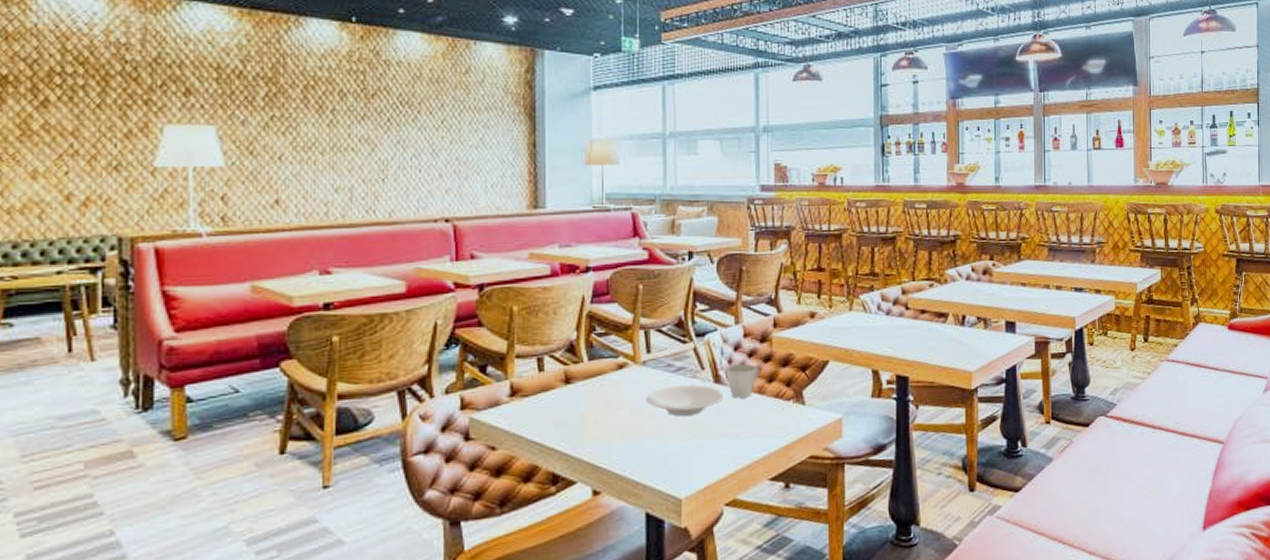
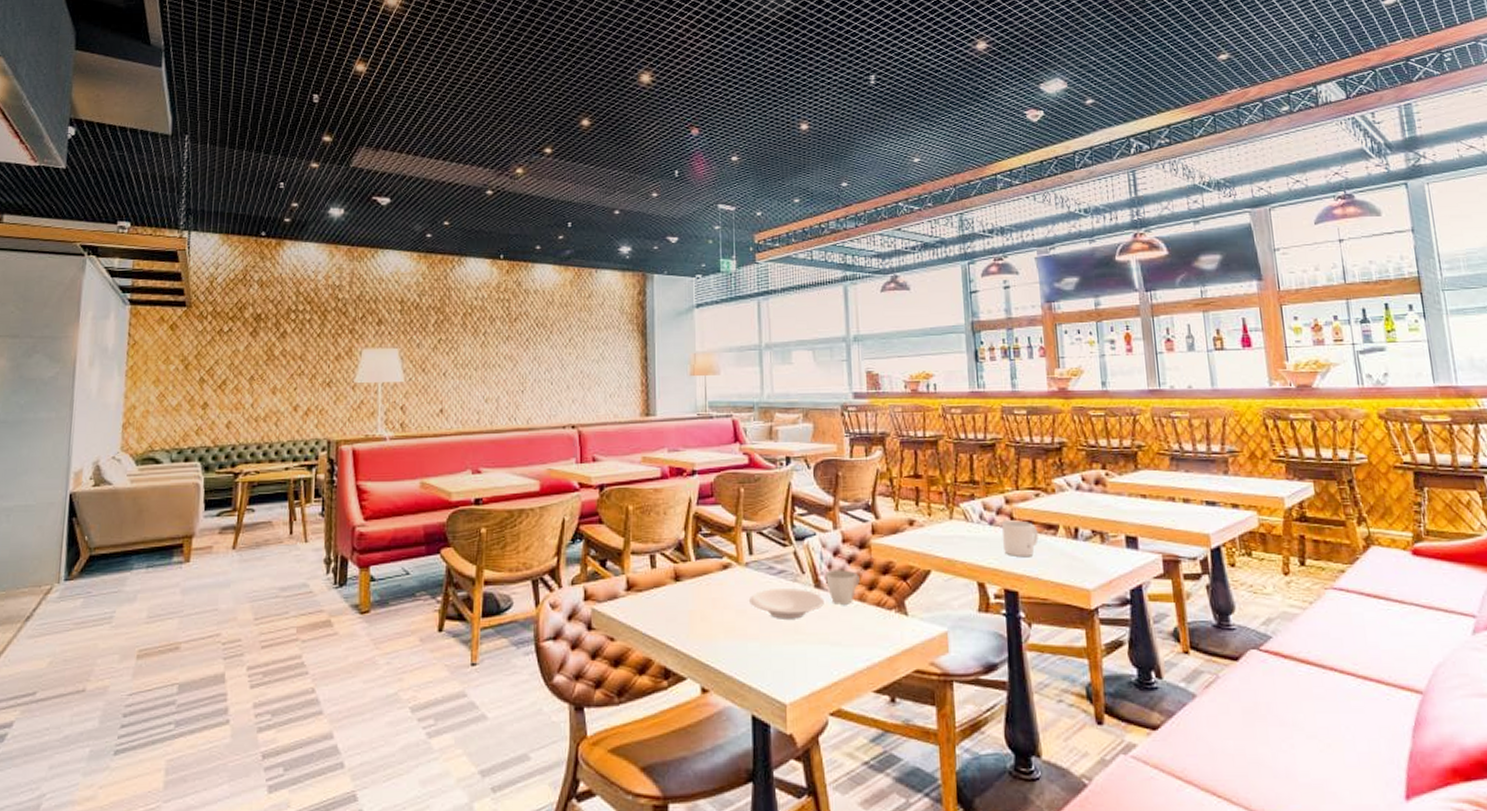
mug: none [897,310,930,345] -> present [1001,520,1039,558]

